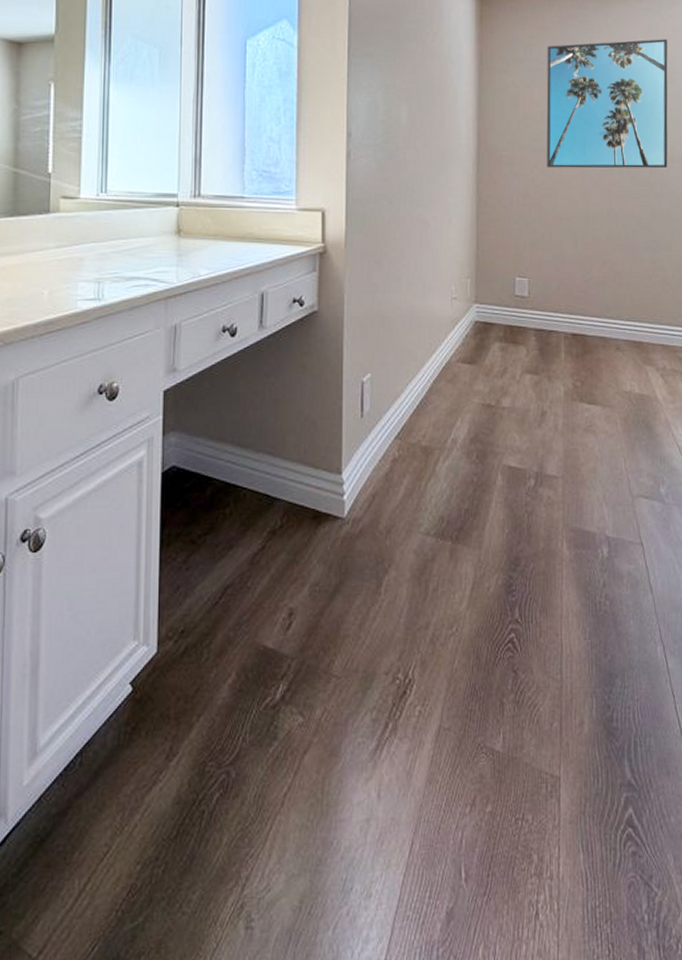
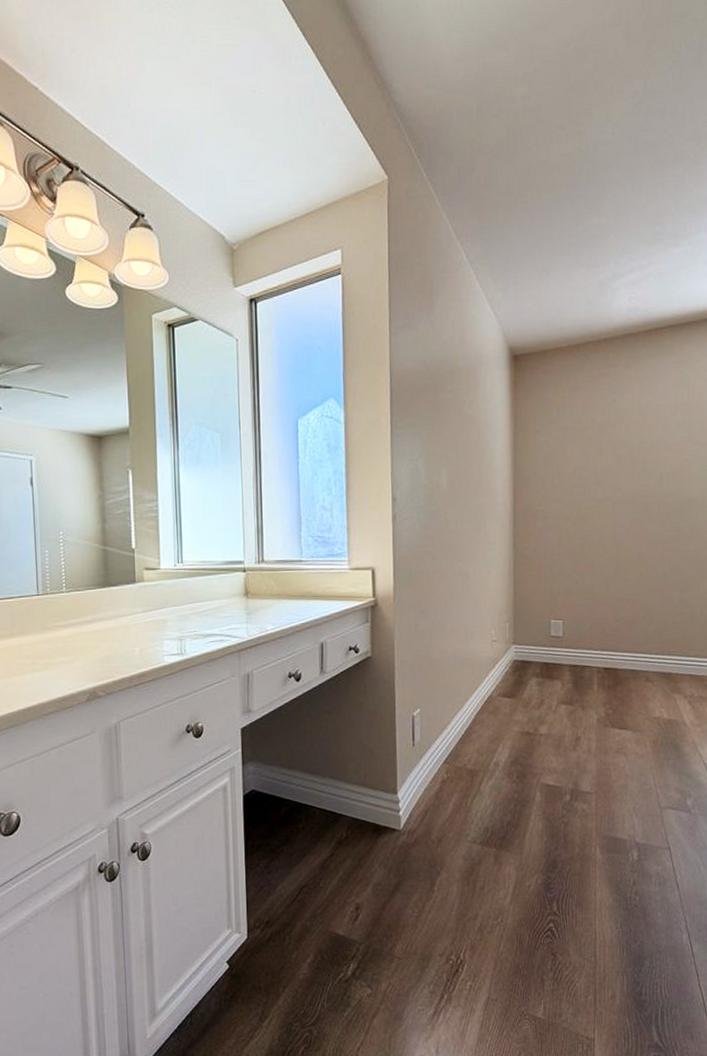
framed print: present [546,39,668,169] -> none [579,390,699,519]

